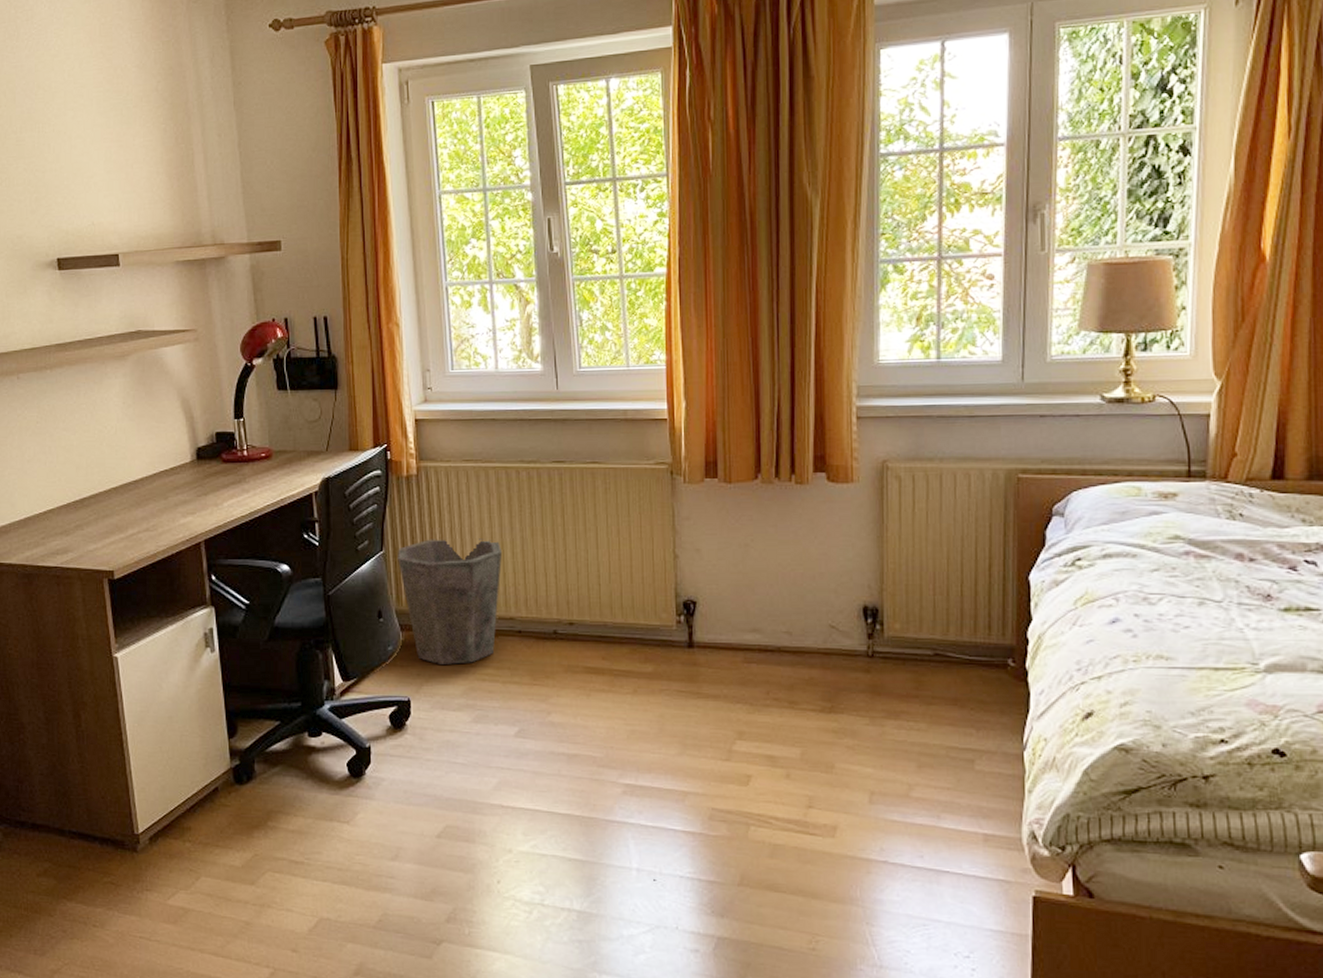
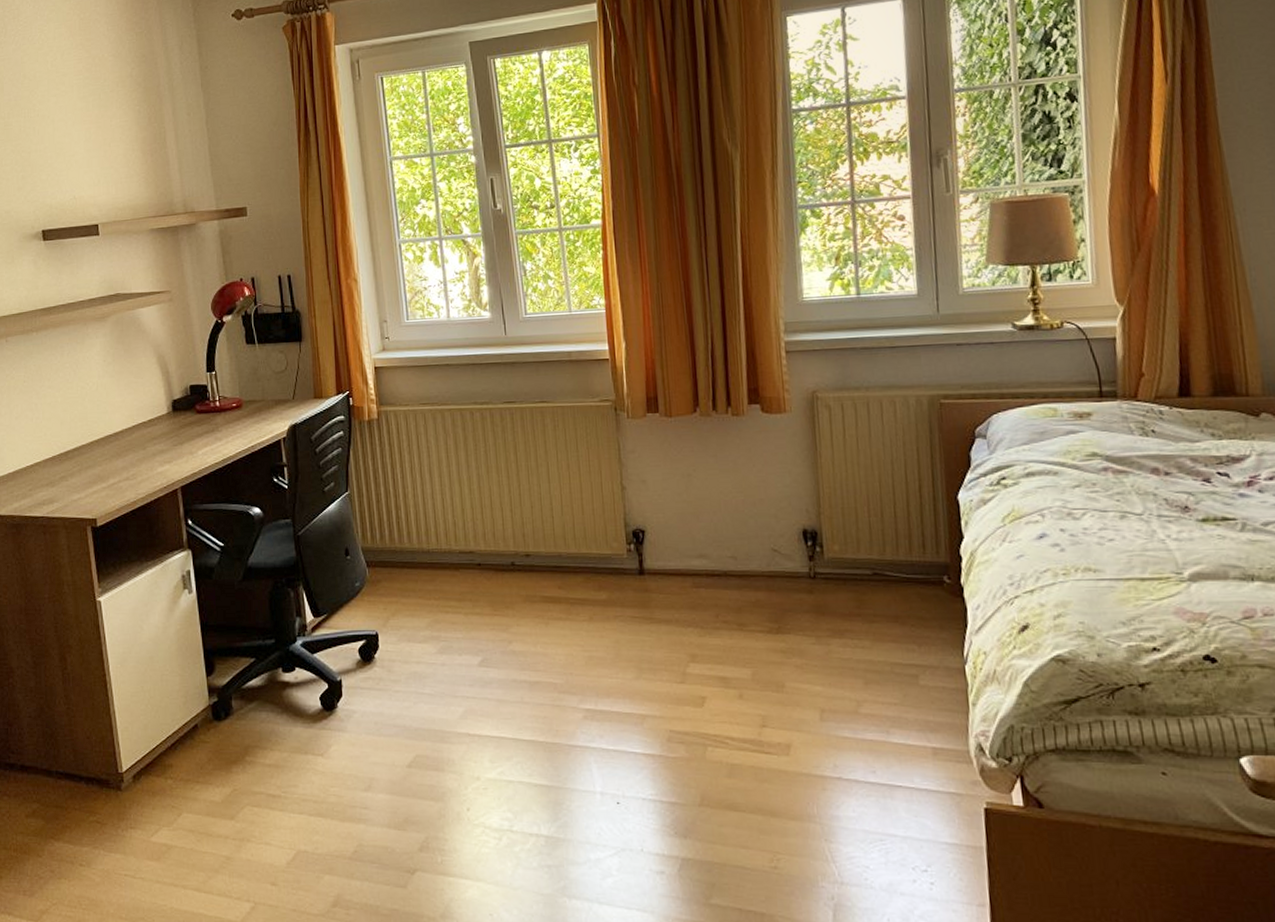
waste bin: present [398,539,502,664] -> none [362,477,460,598]

